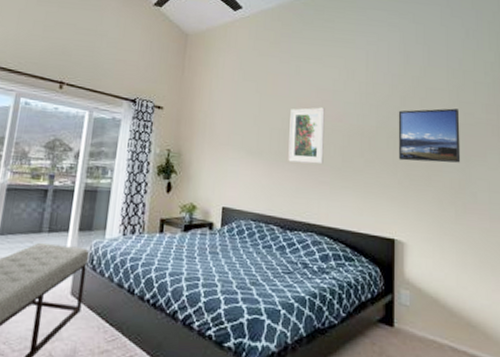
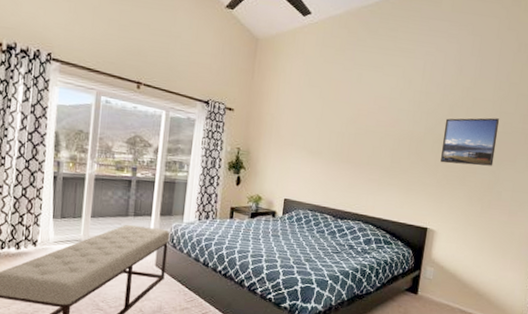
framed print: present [288,107,325,165] -> none [344,113,381,165]

